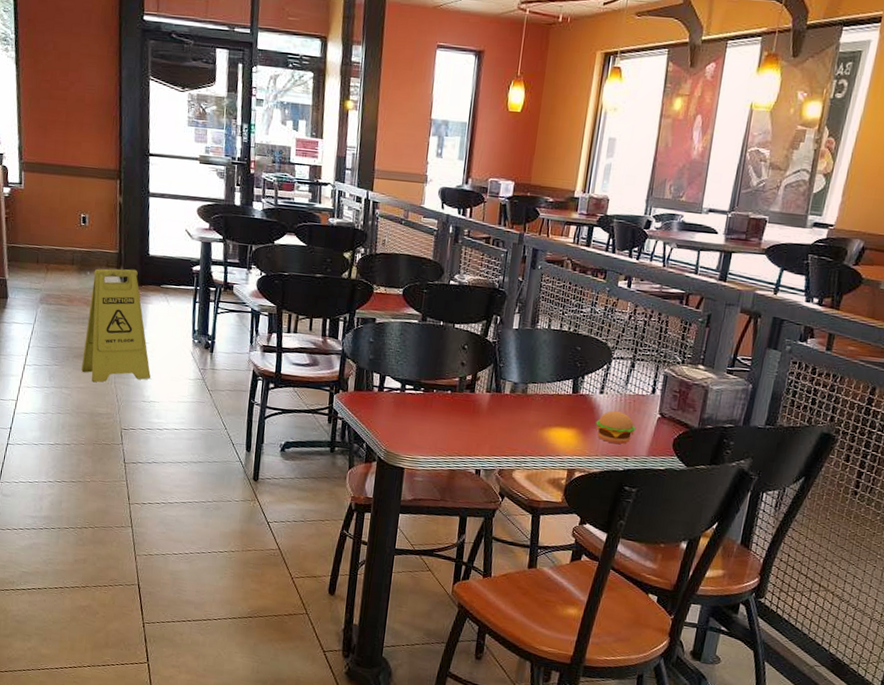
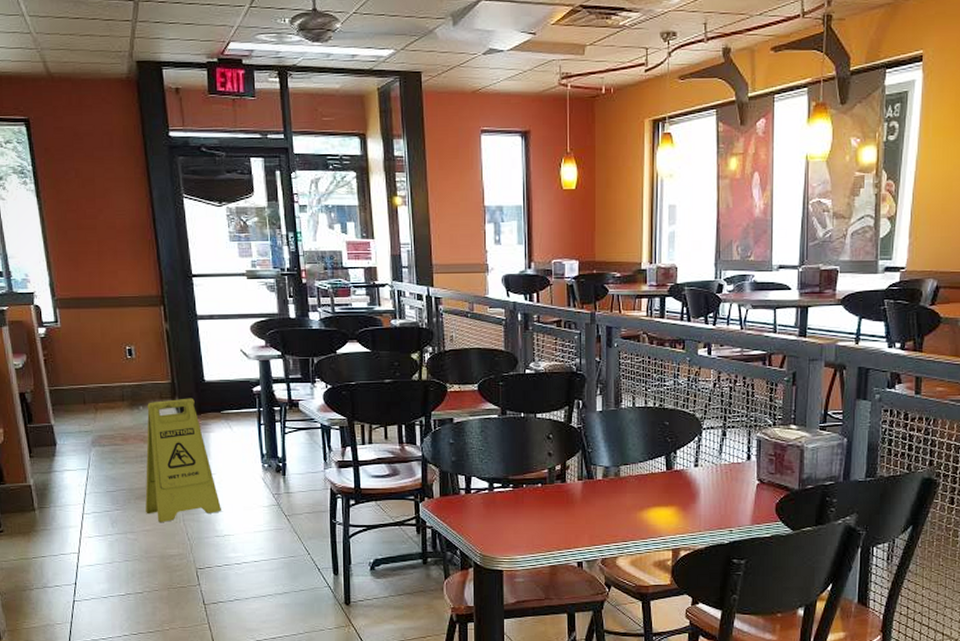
burger: present [596,410,636,444] -> none [694,482,736,517]

